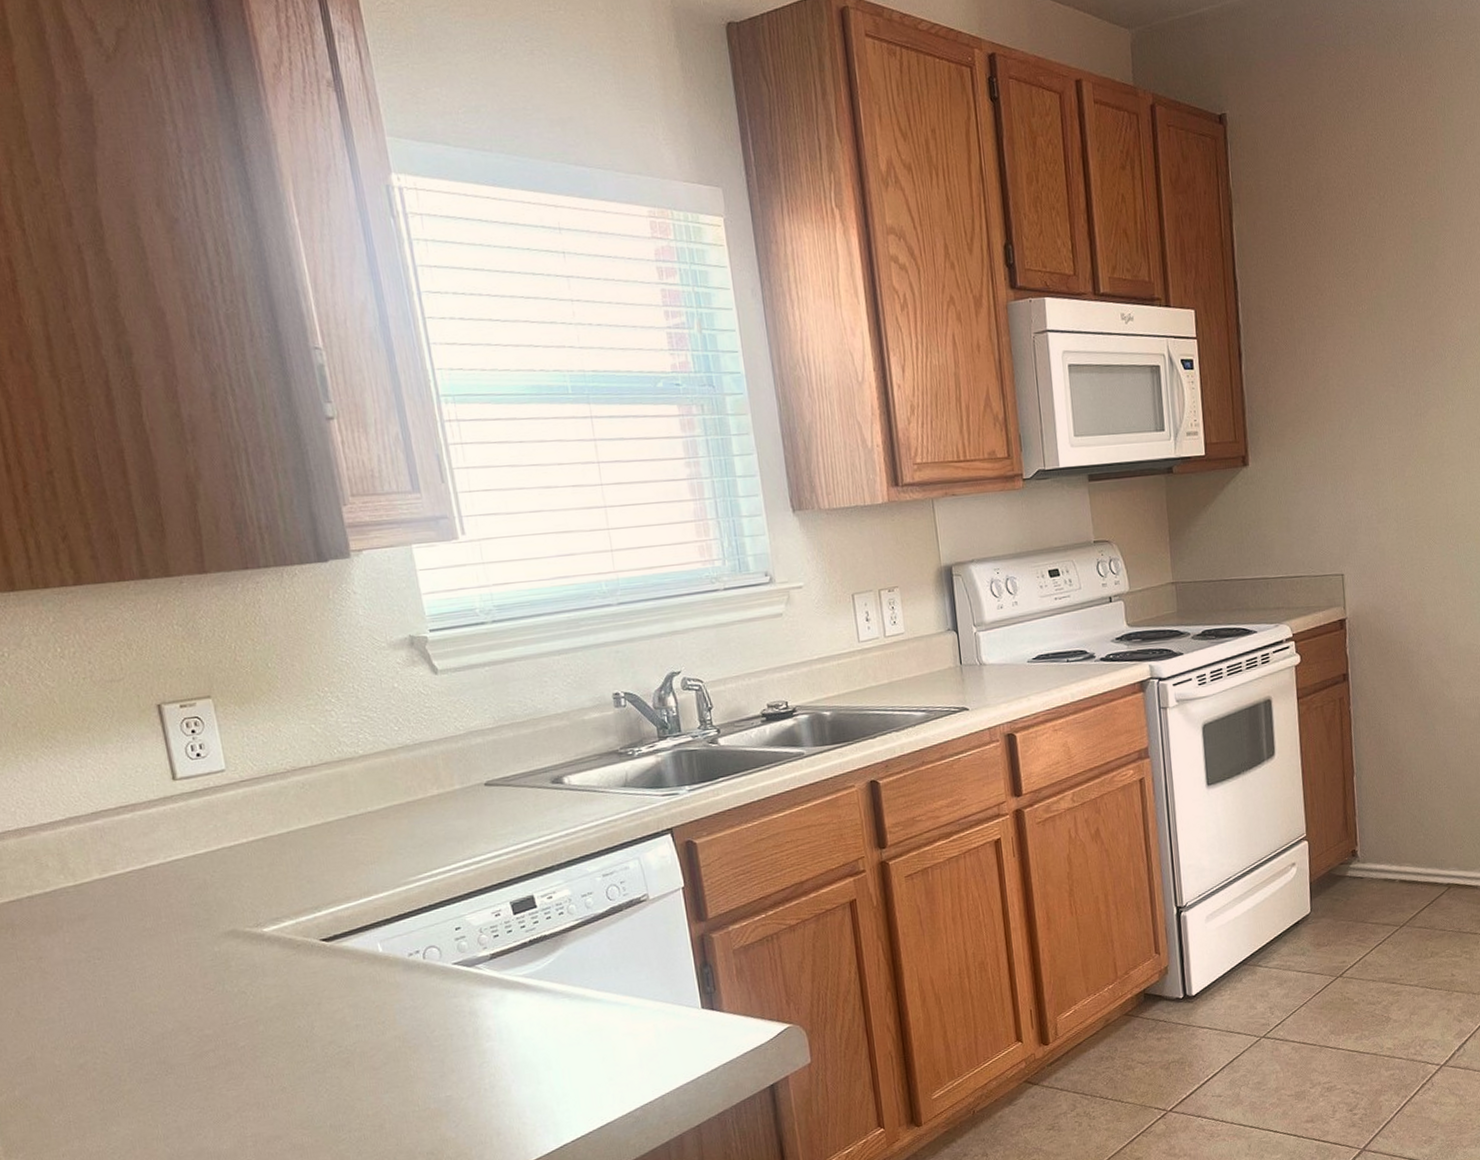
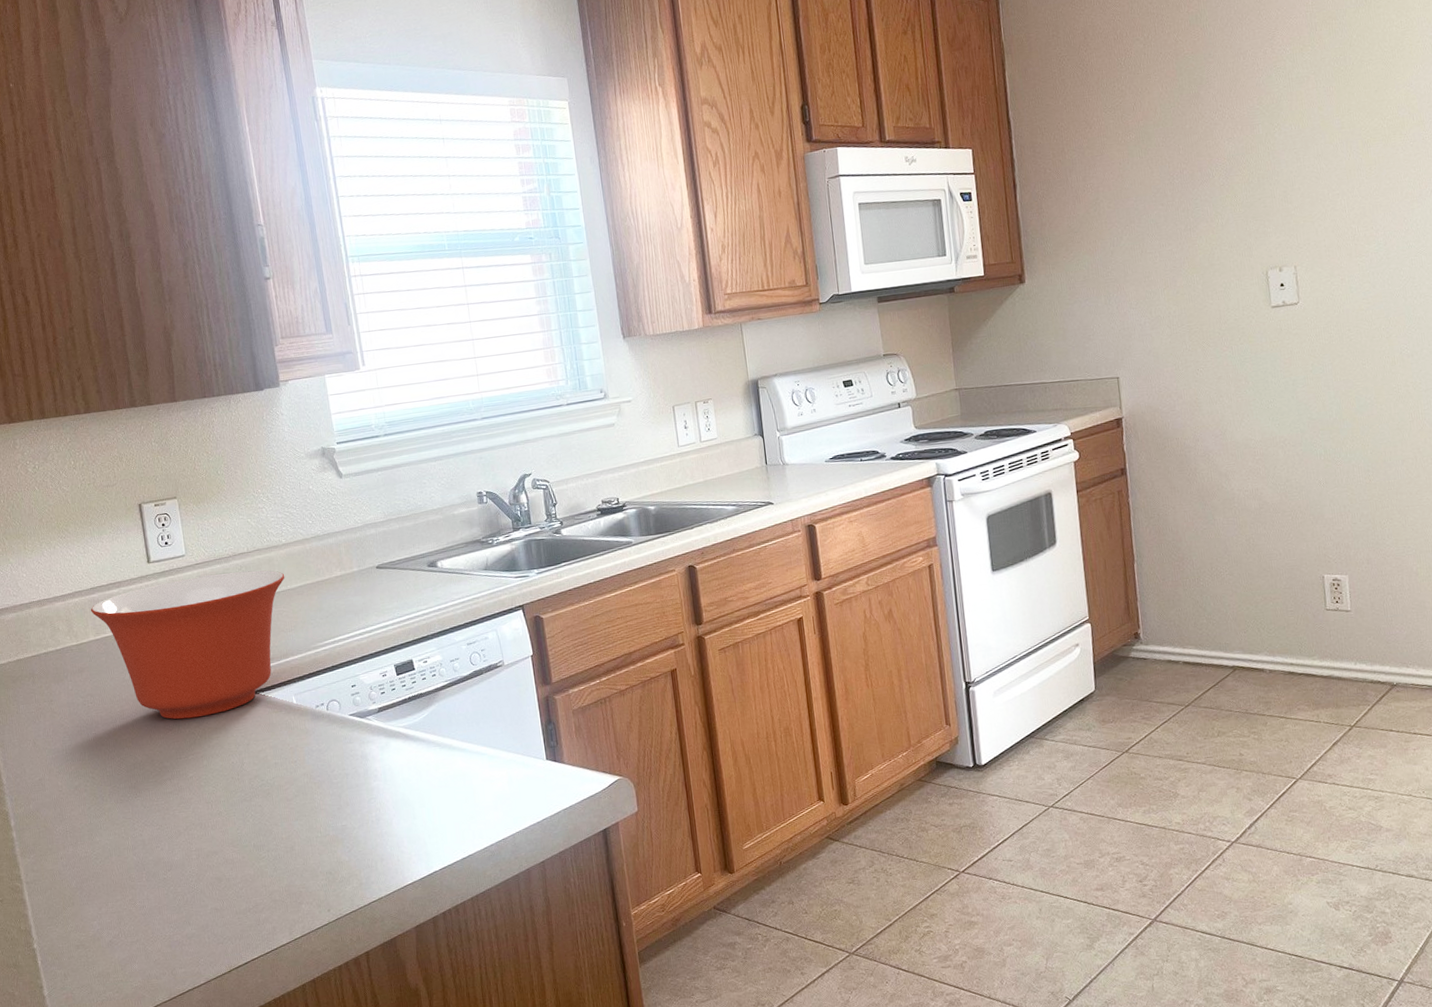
mixing bowl: none [92,788,364,977] -> present [90,570,285,720]

